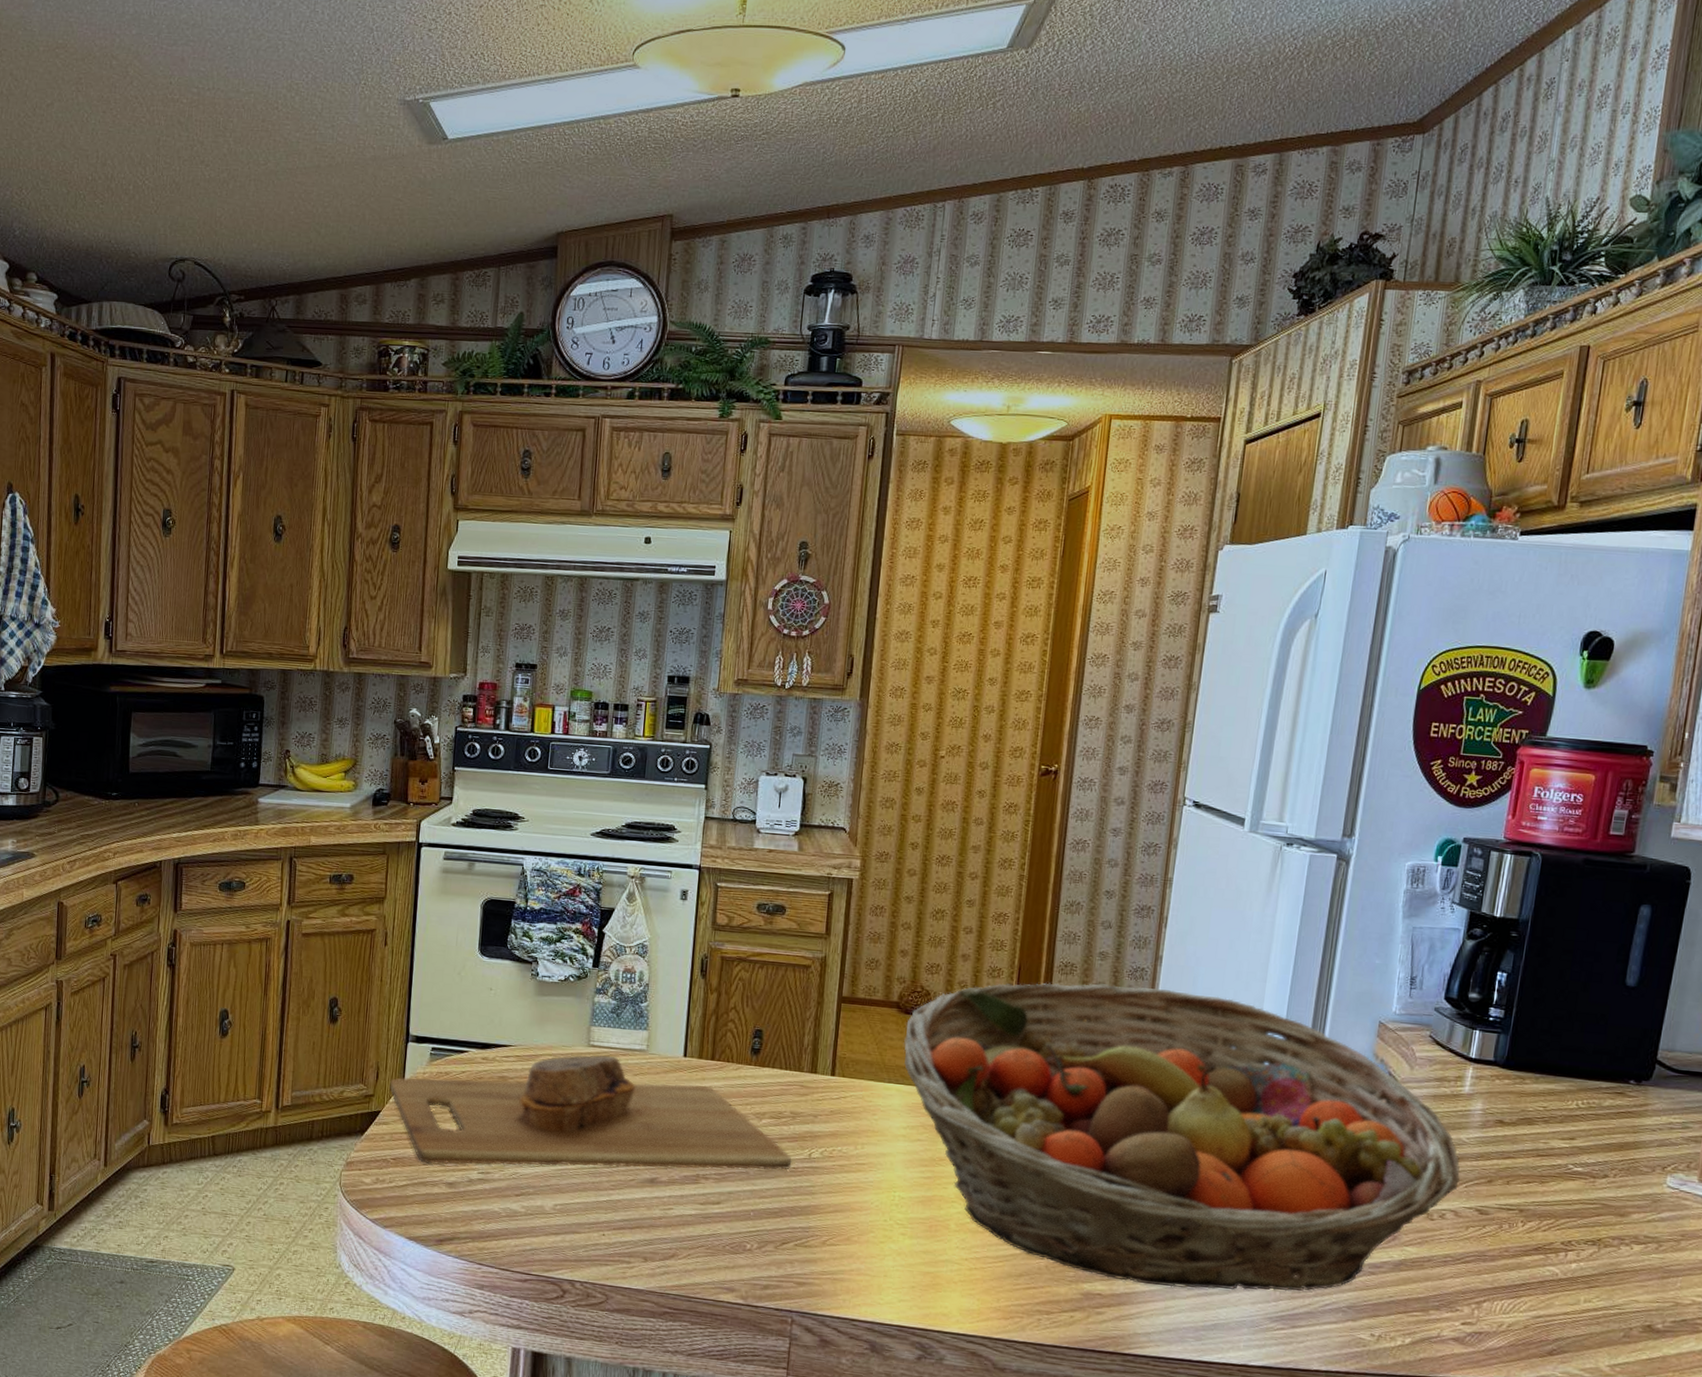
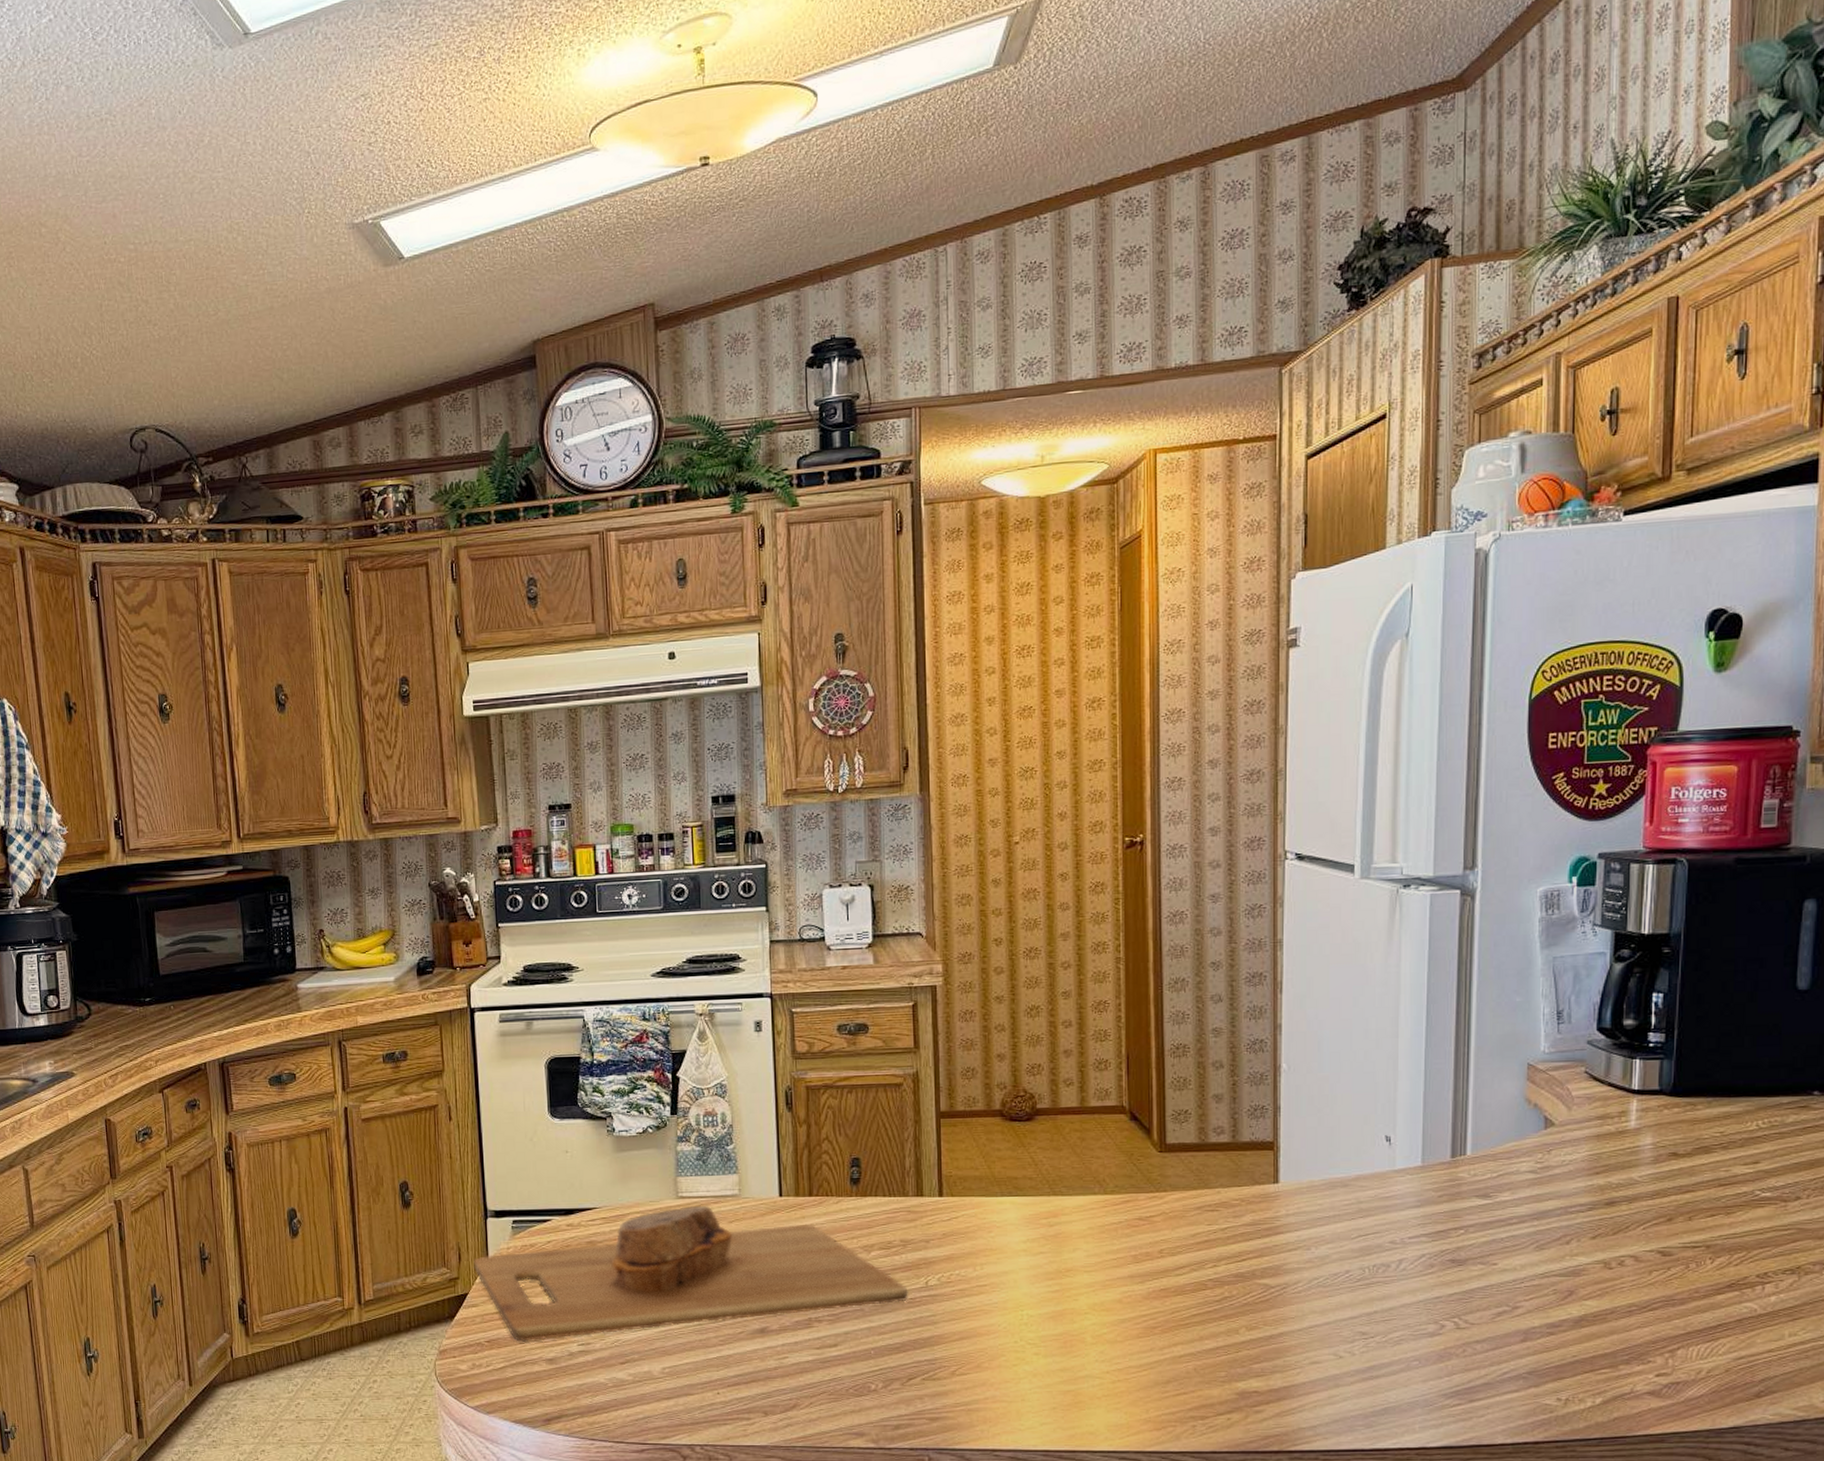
fruit basket: present [903,982,1461,1291] -> none [1012,1059,1637,1375]

